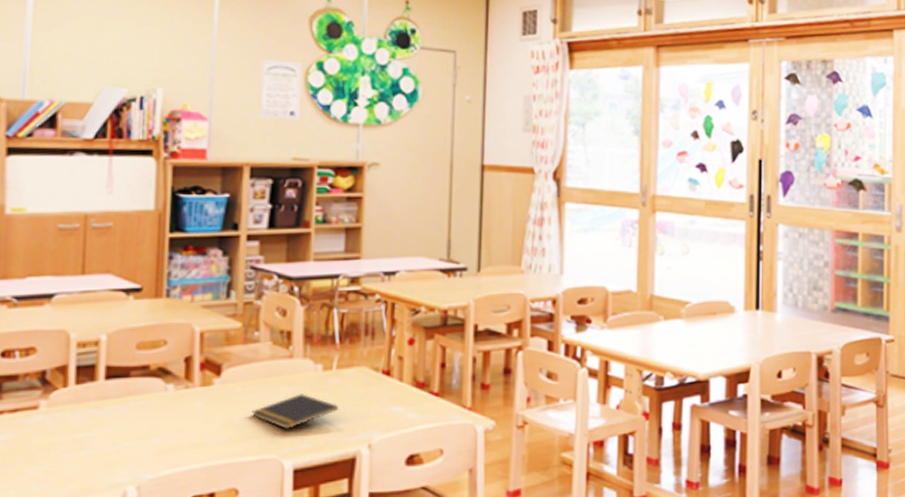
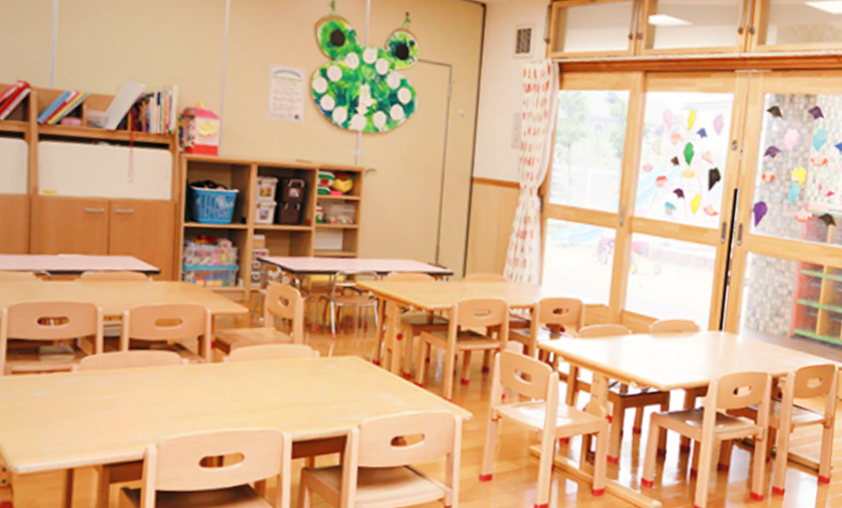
notepad: present [252,394,338,429] -> none [257,375,333,406]

